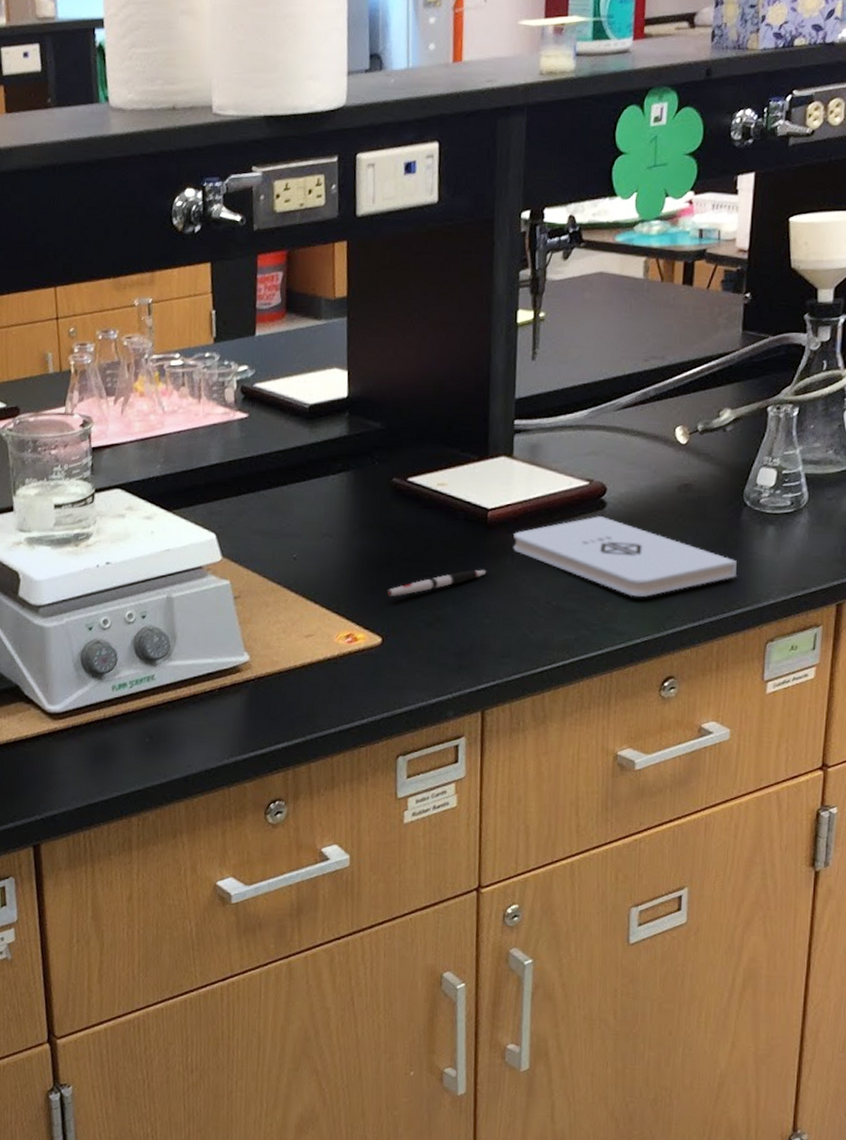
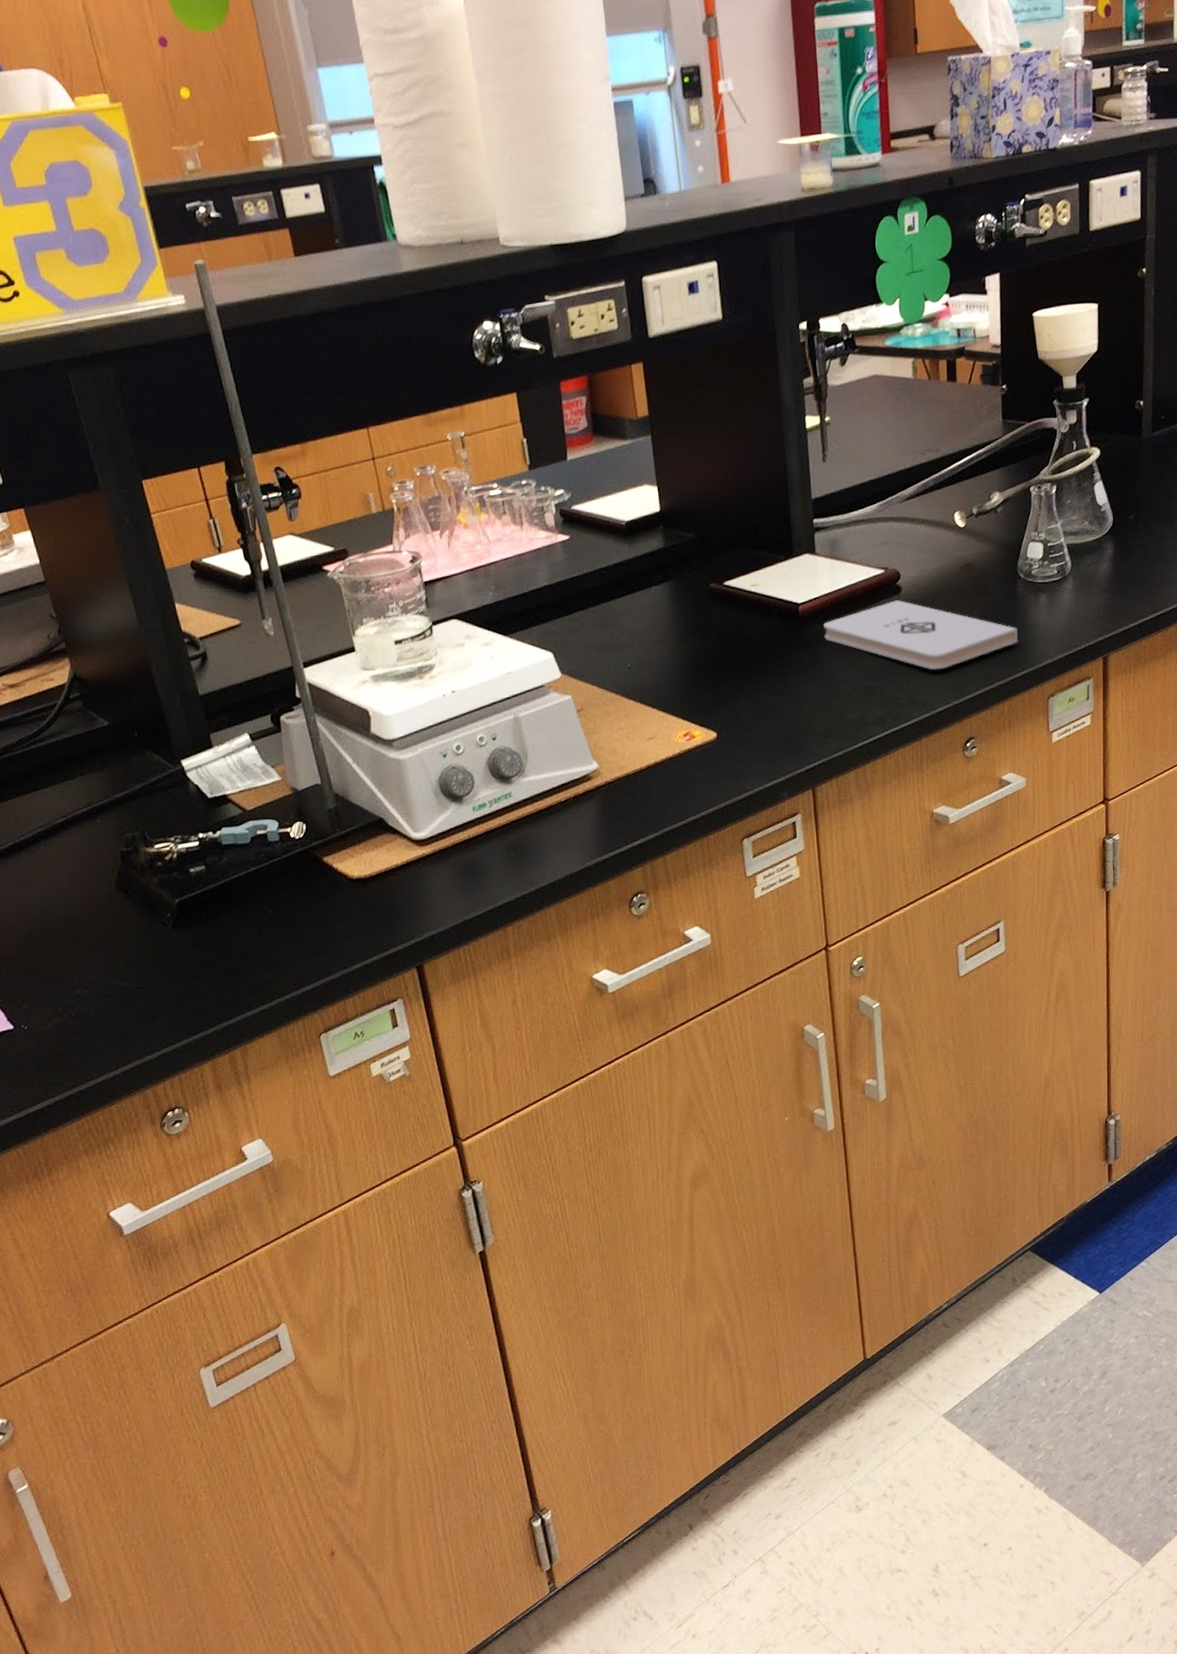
pen: present [388,569,488,597] -> none [717,659,805,694]

